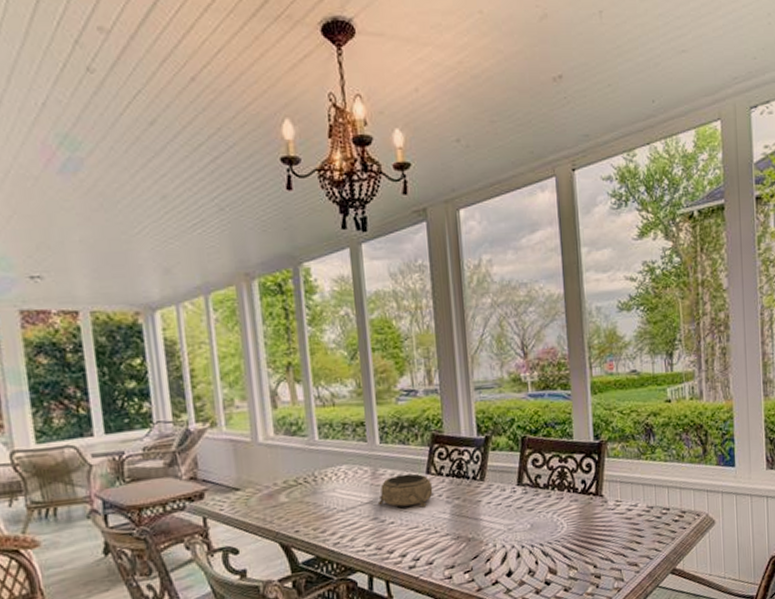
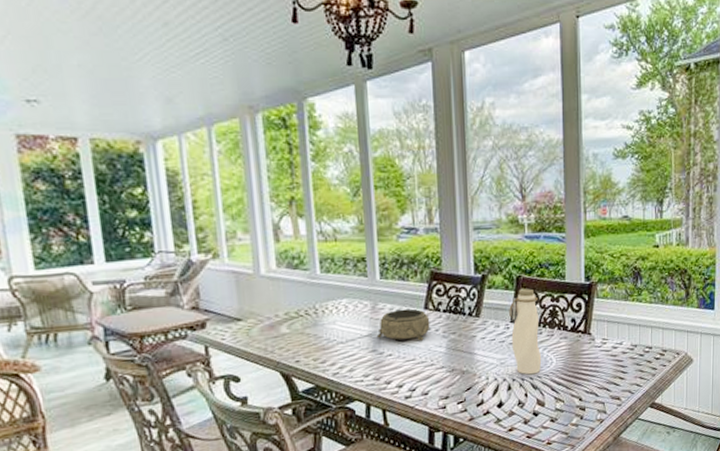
water bottle: none [515,449,552,541] -> present [509,288,542,375]

